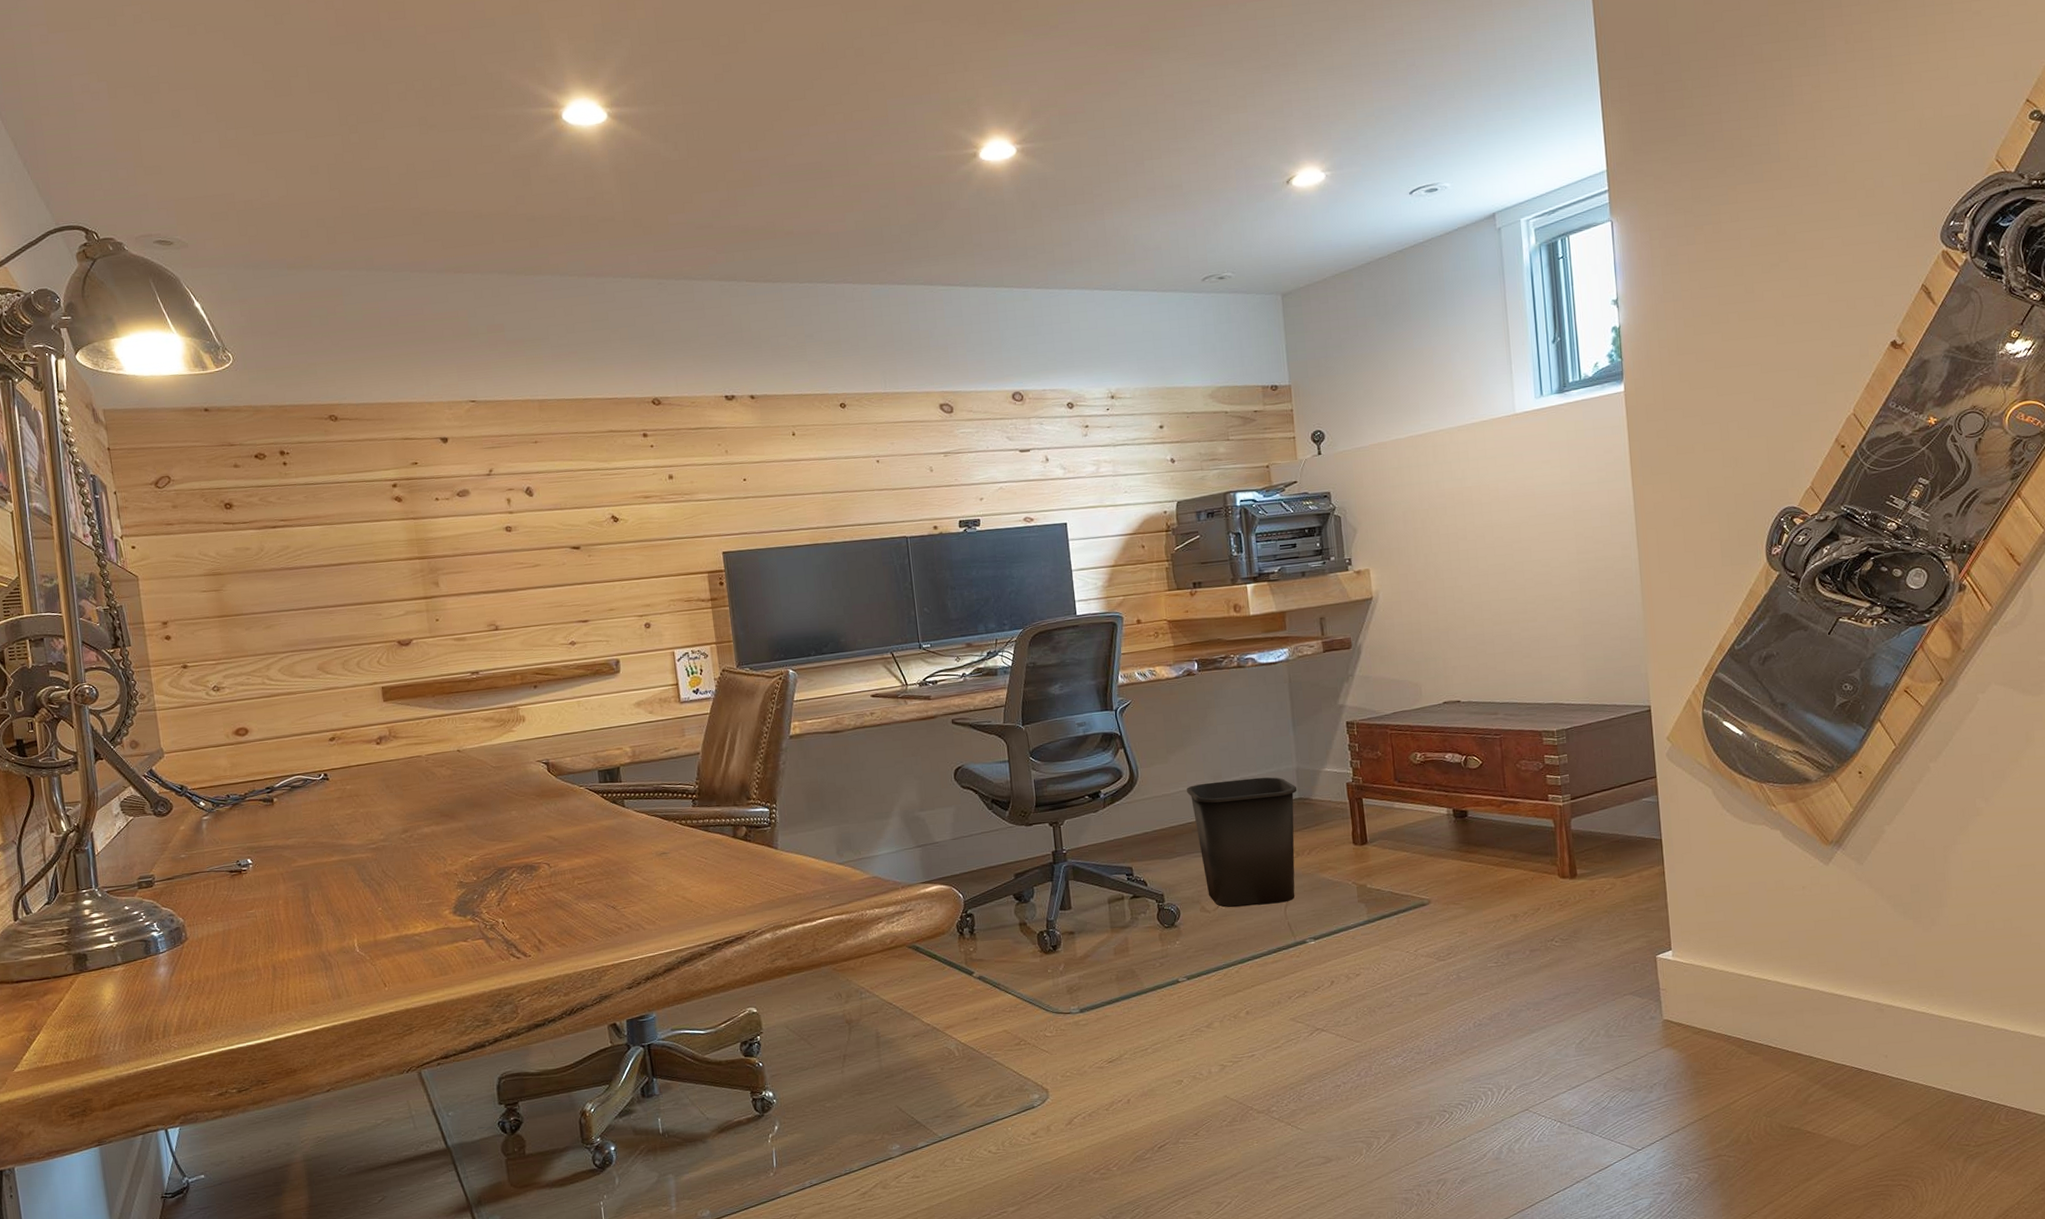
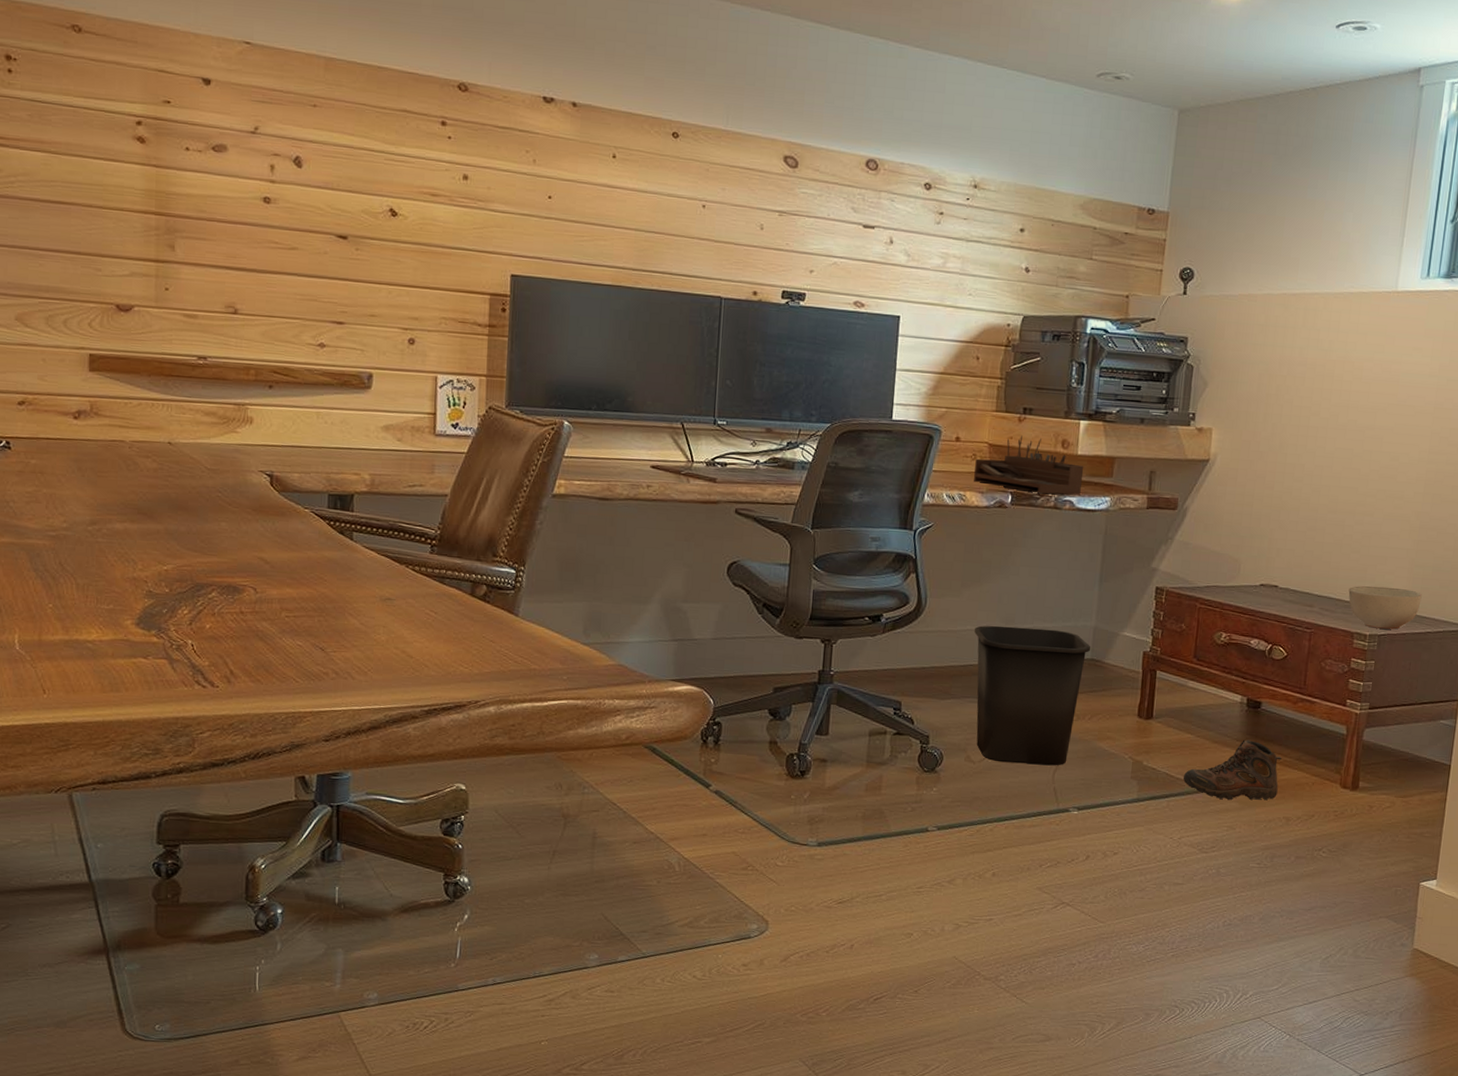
desk organizer: none [1158,607,1260,658] -> present [973,435,1084,495]
hiking boot: none [1408,848,1500,908] -> present [1183,739,1282,800]
bowl: none [1528,682,1600,724] -> present [1348,586,1422,630]

